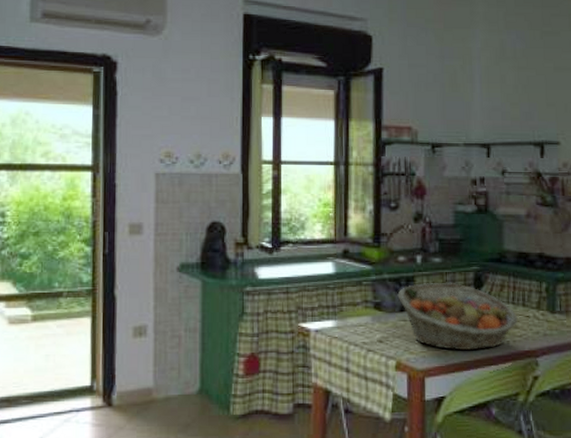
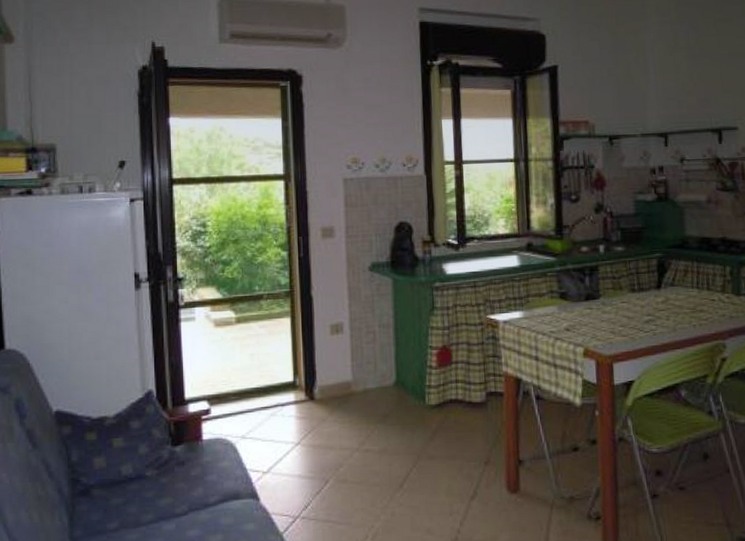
fruit basket: present [397,282,518,351] -> none [582,269,703,336]

